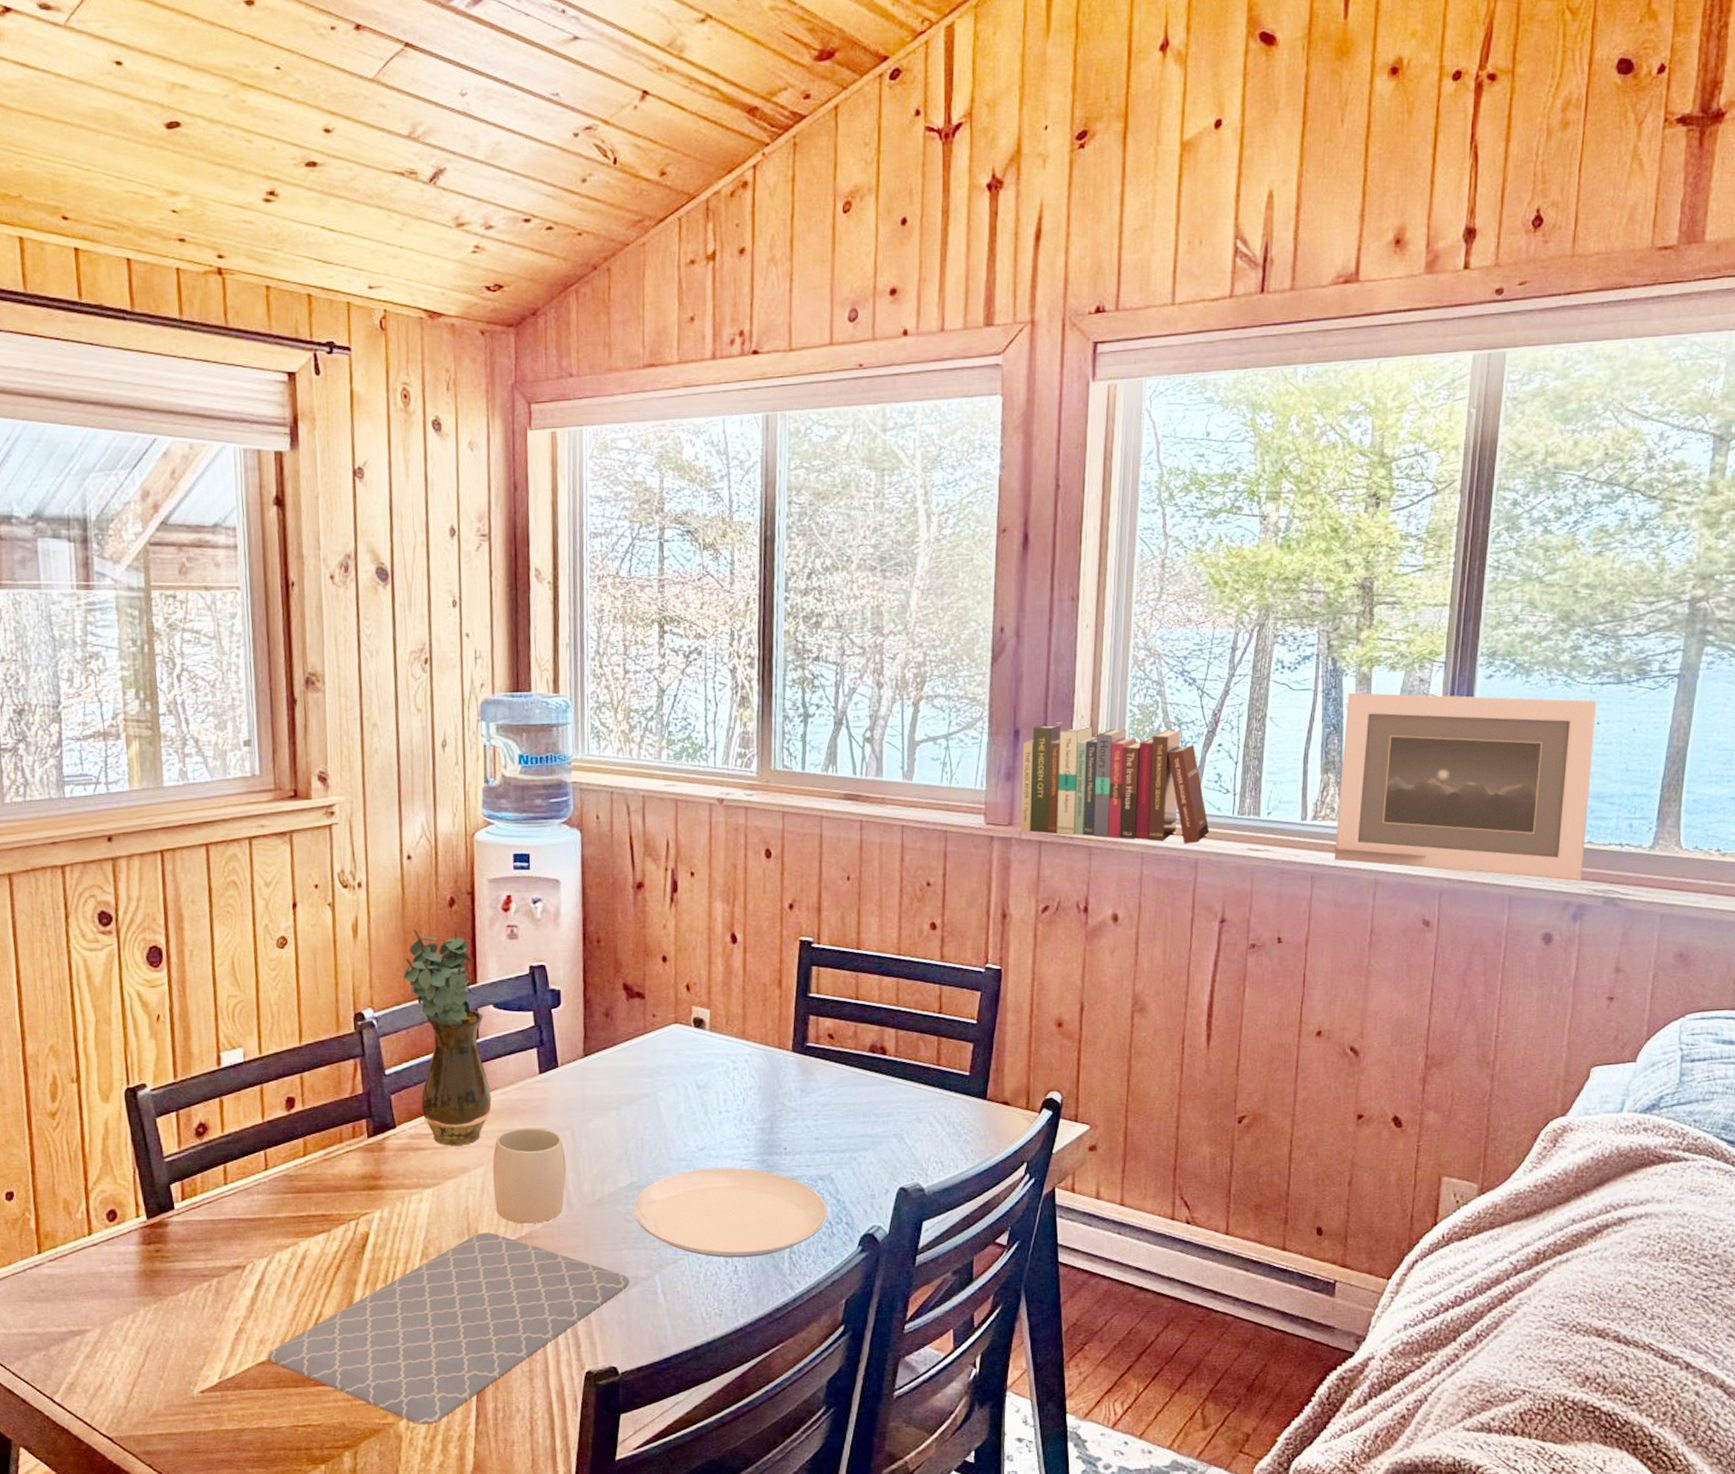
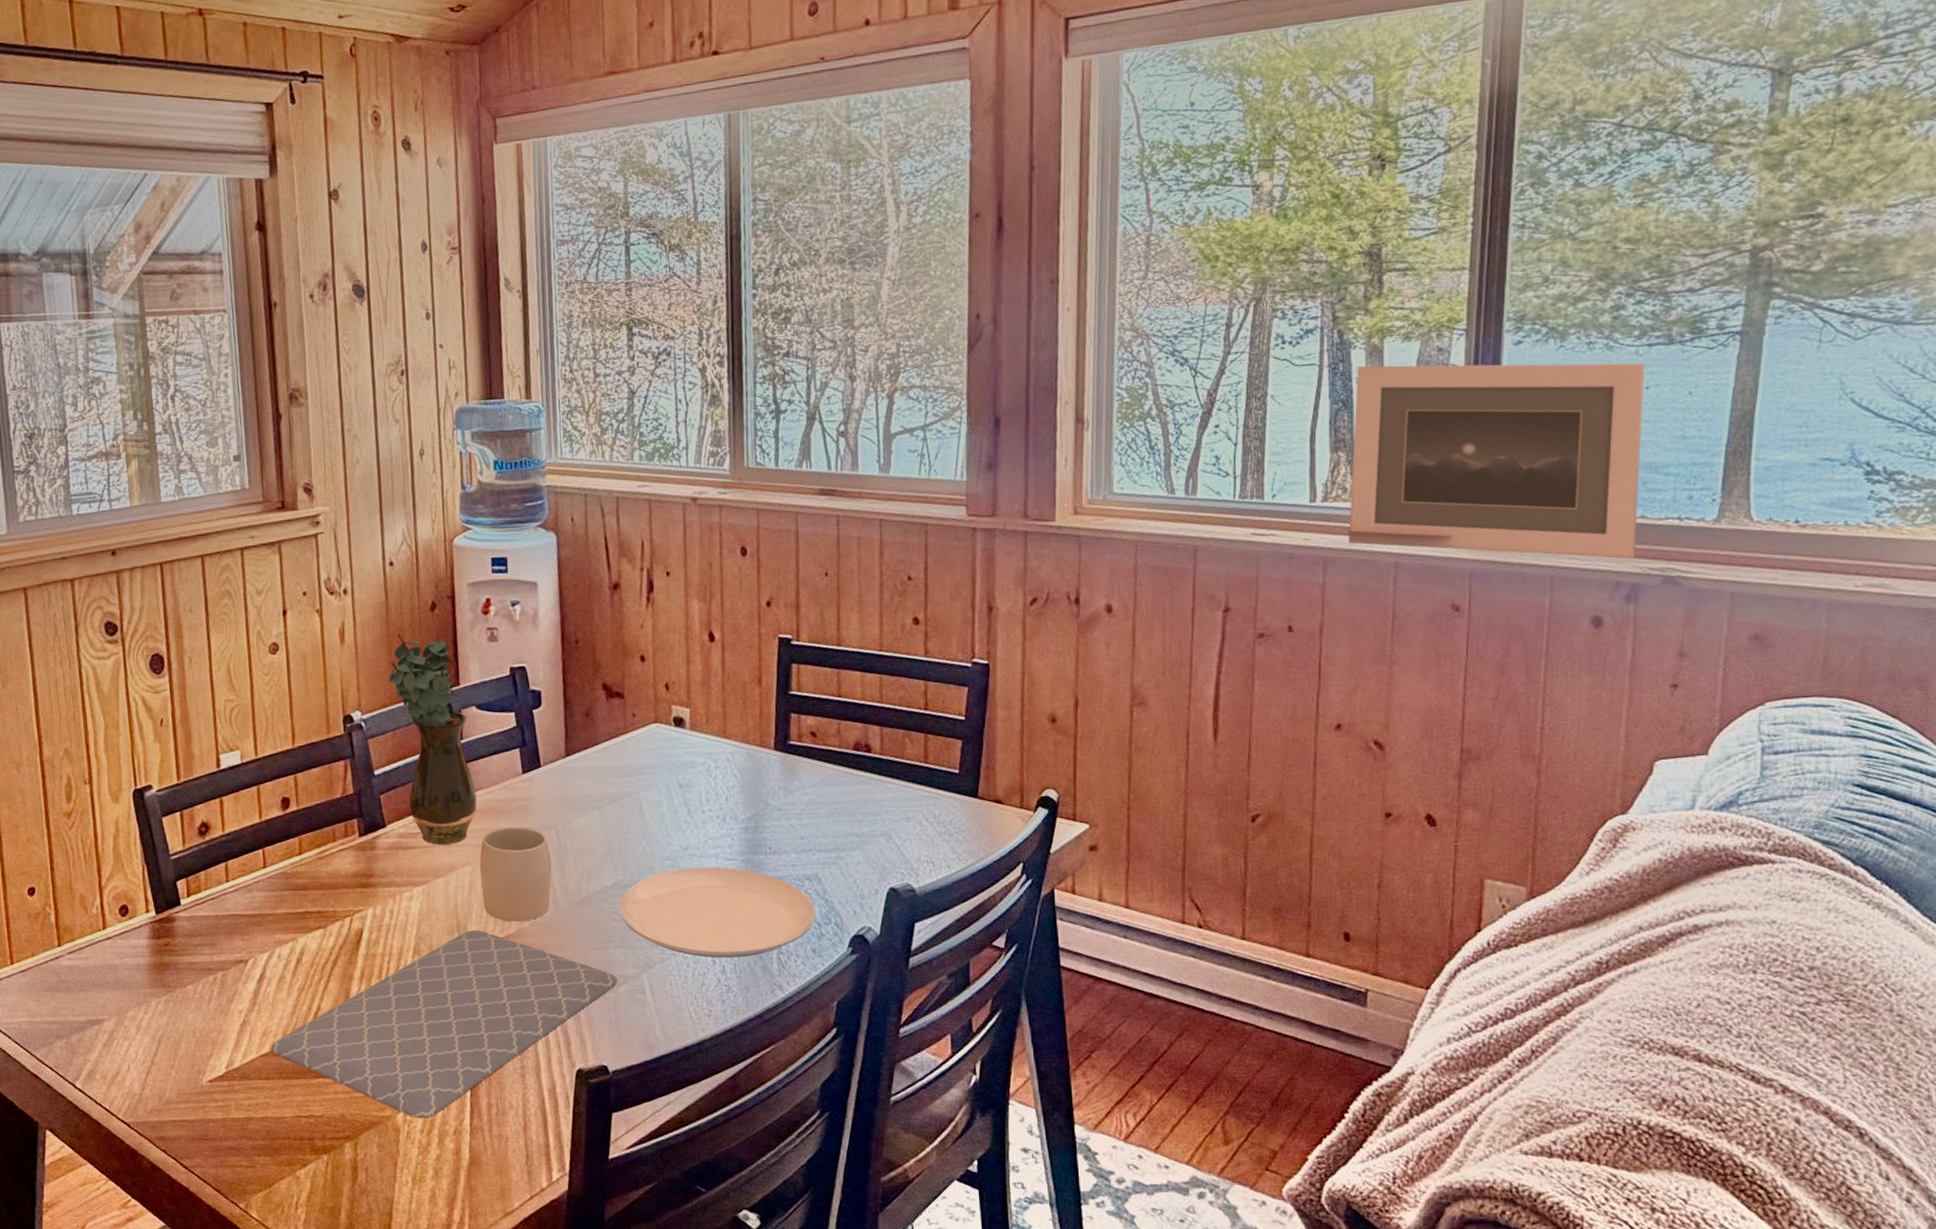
books: present [1020,722,1210,844] -> none [1003,409,1209,531]

